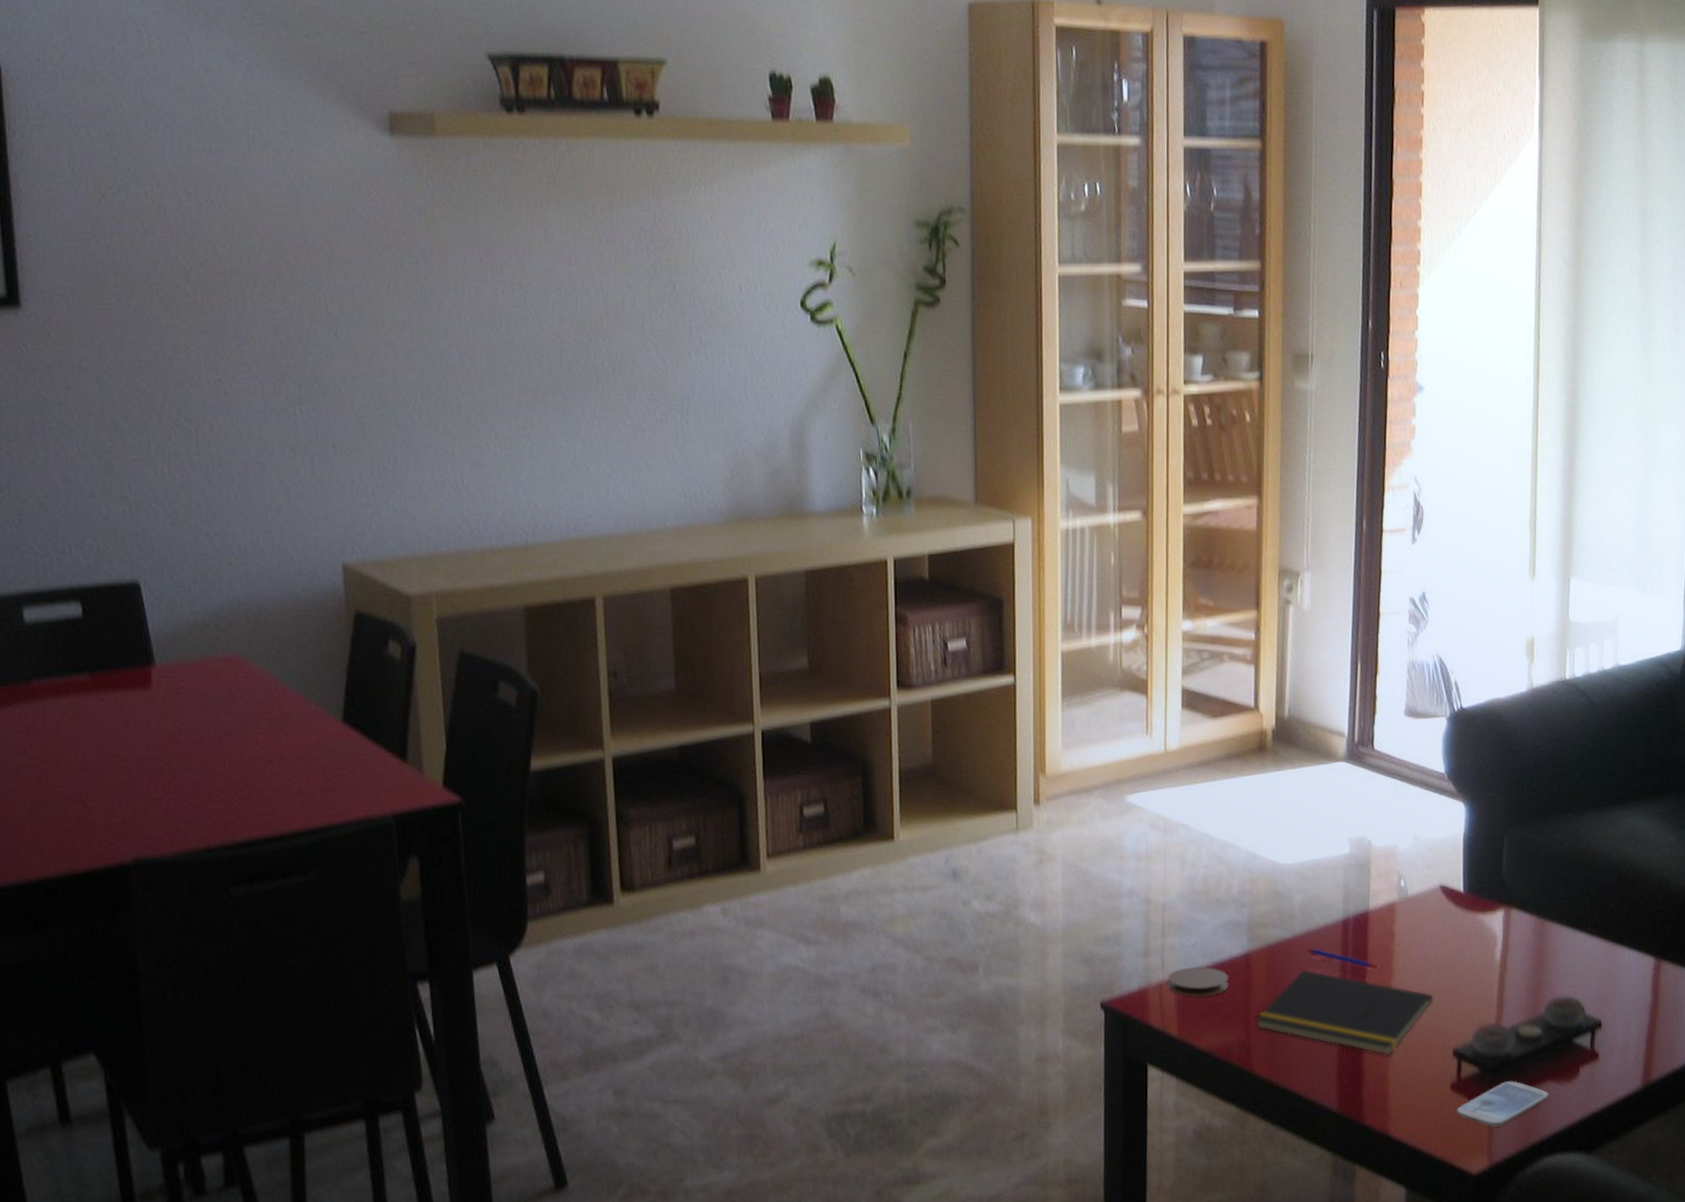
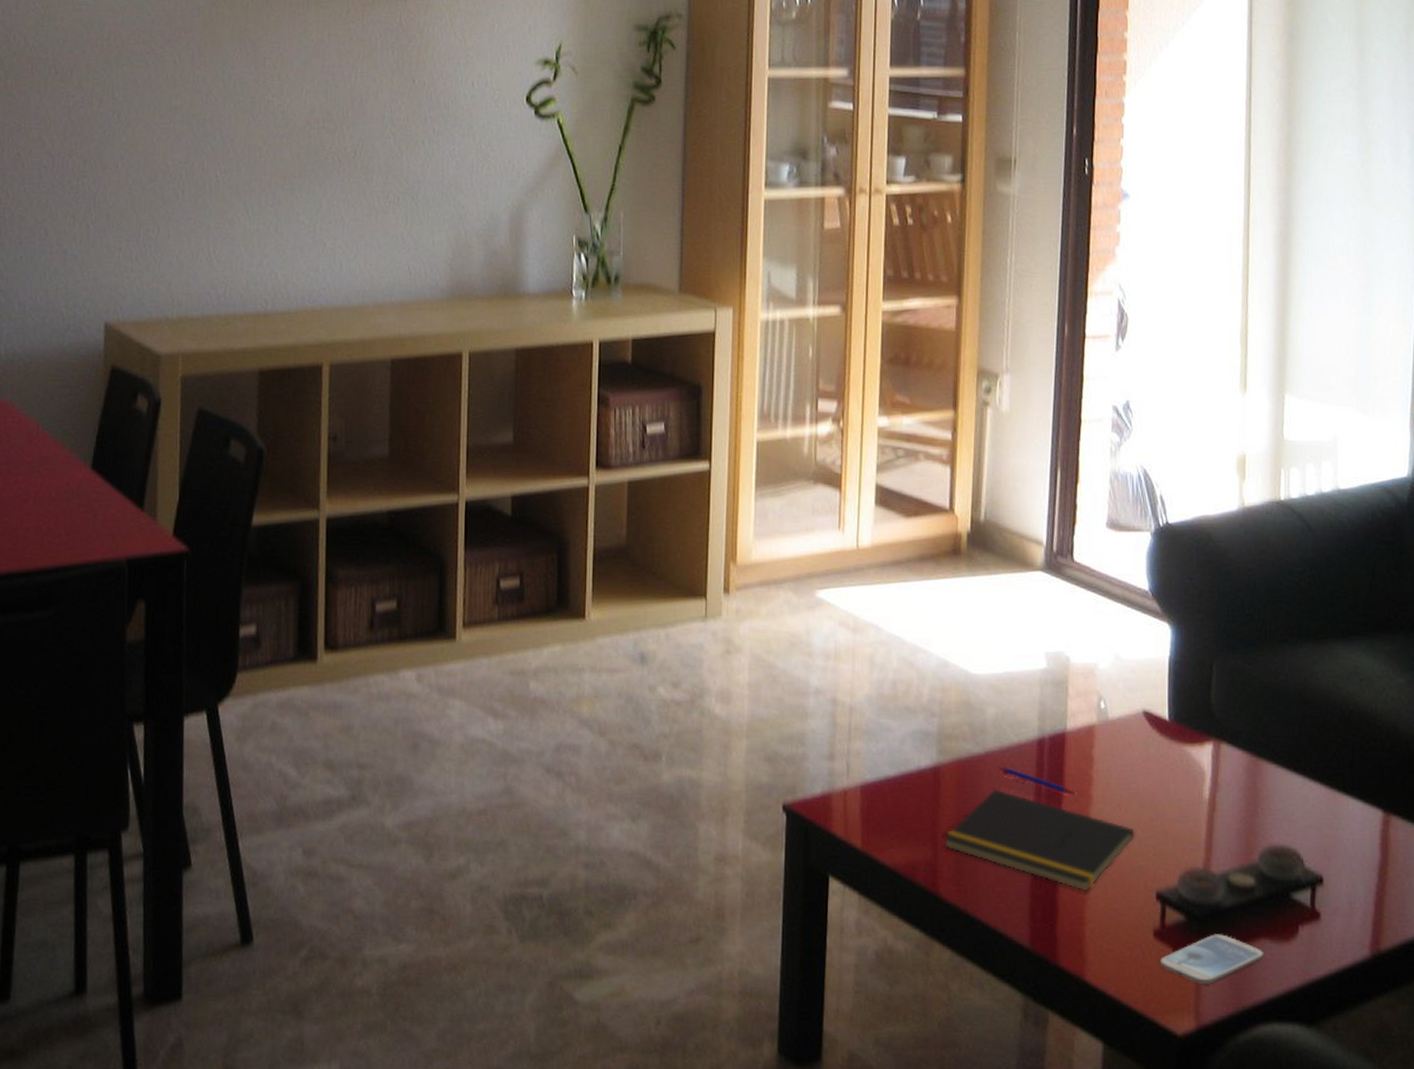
coaster: present [1168,966,1229,997] -> none [853,775,917,808]

